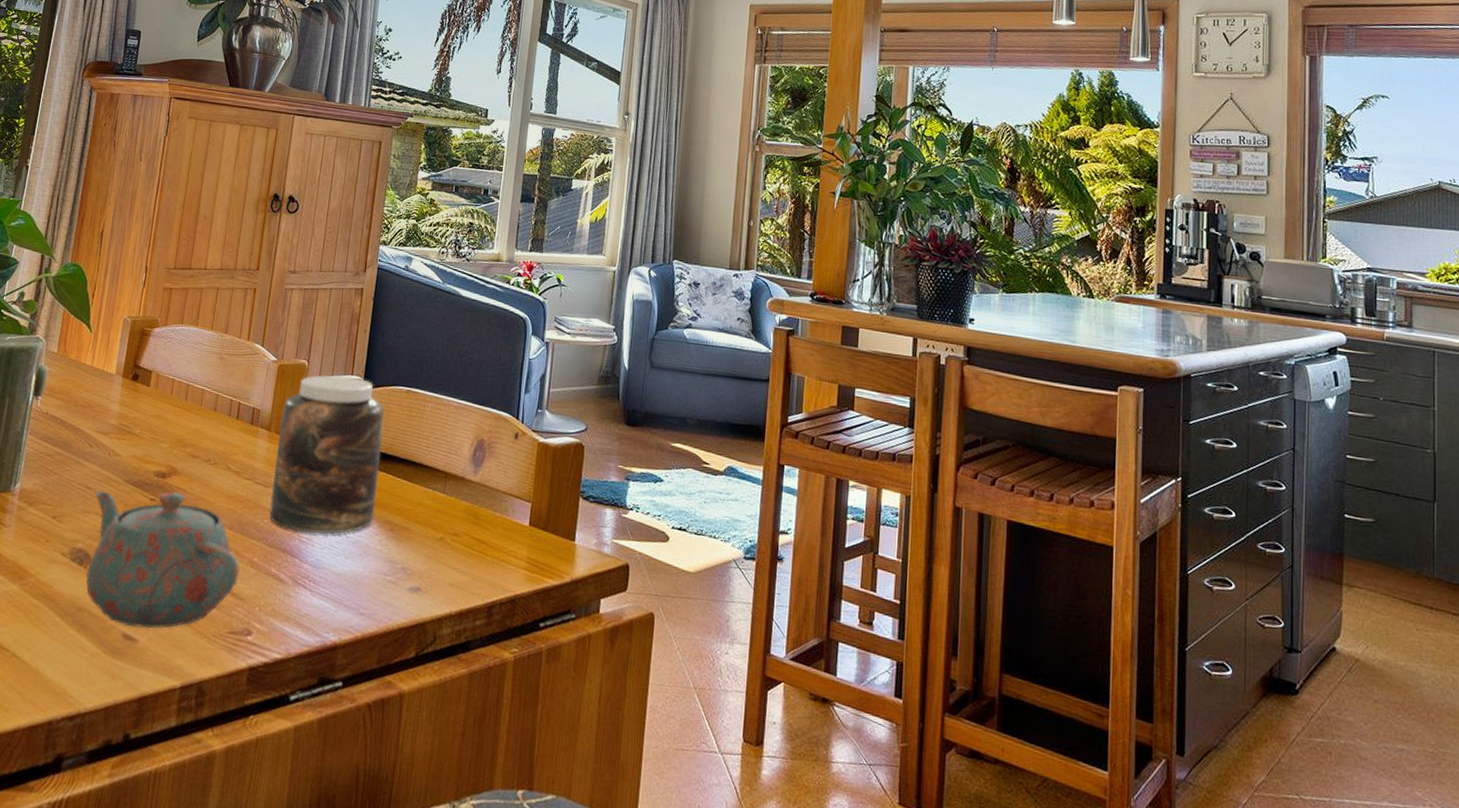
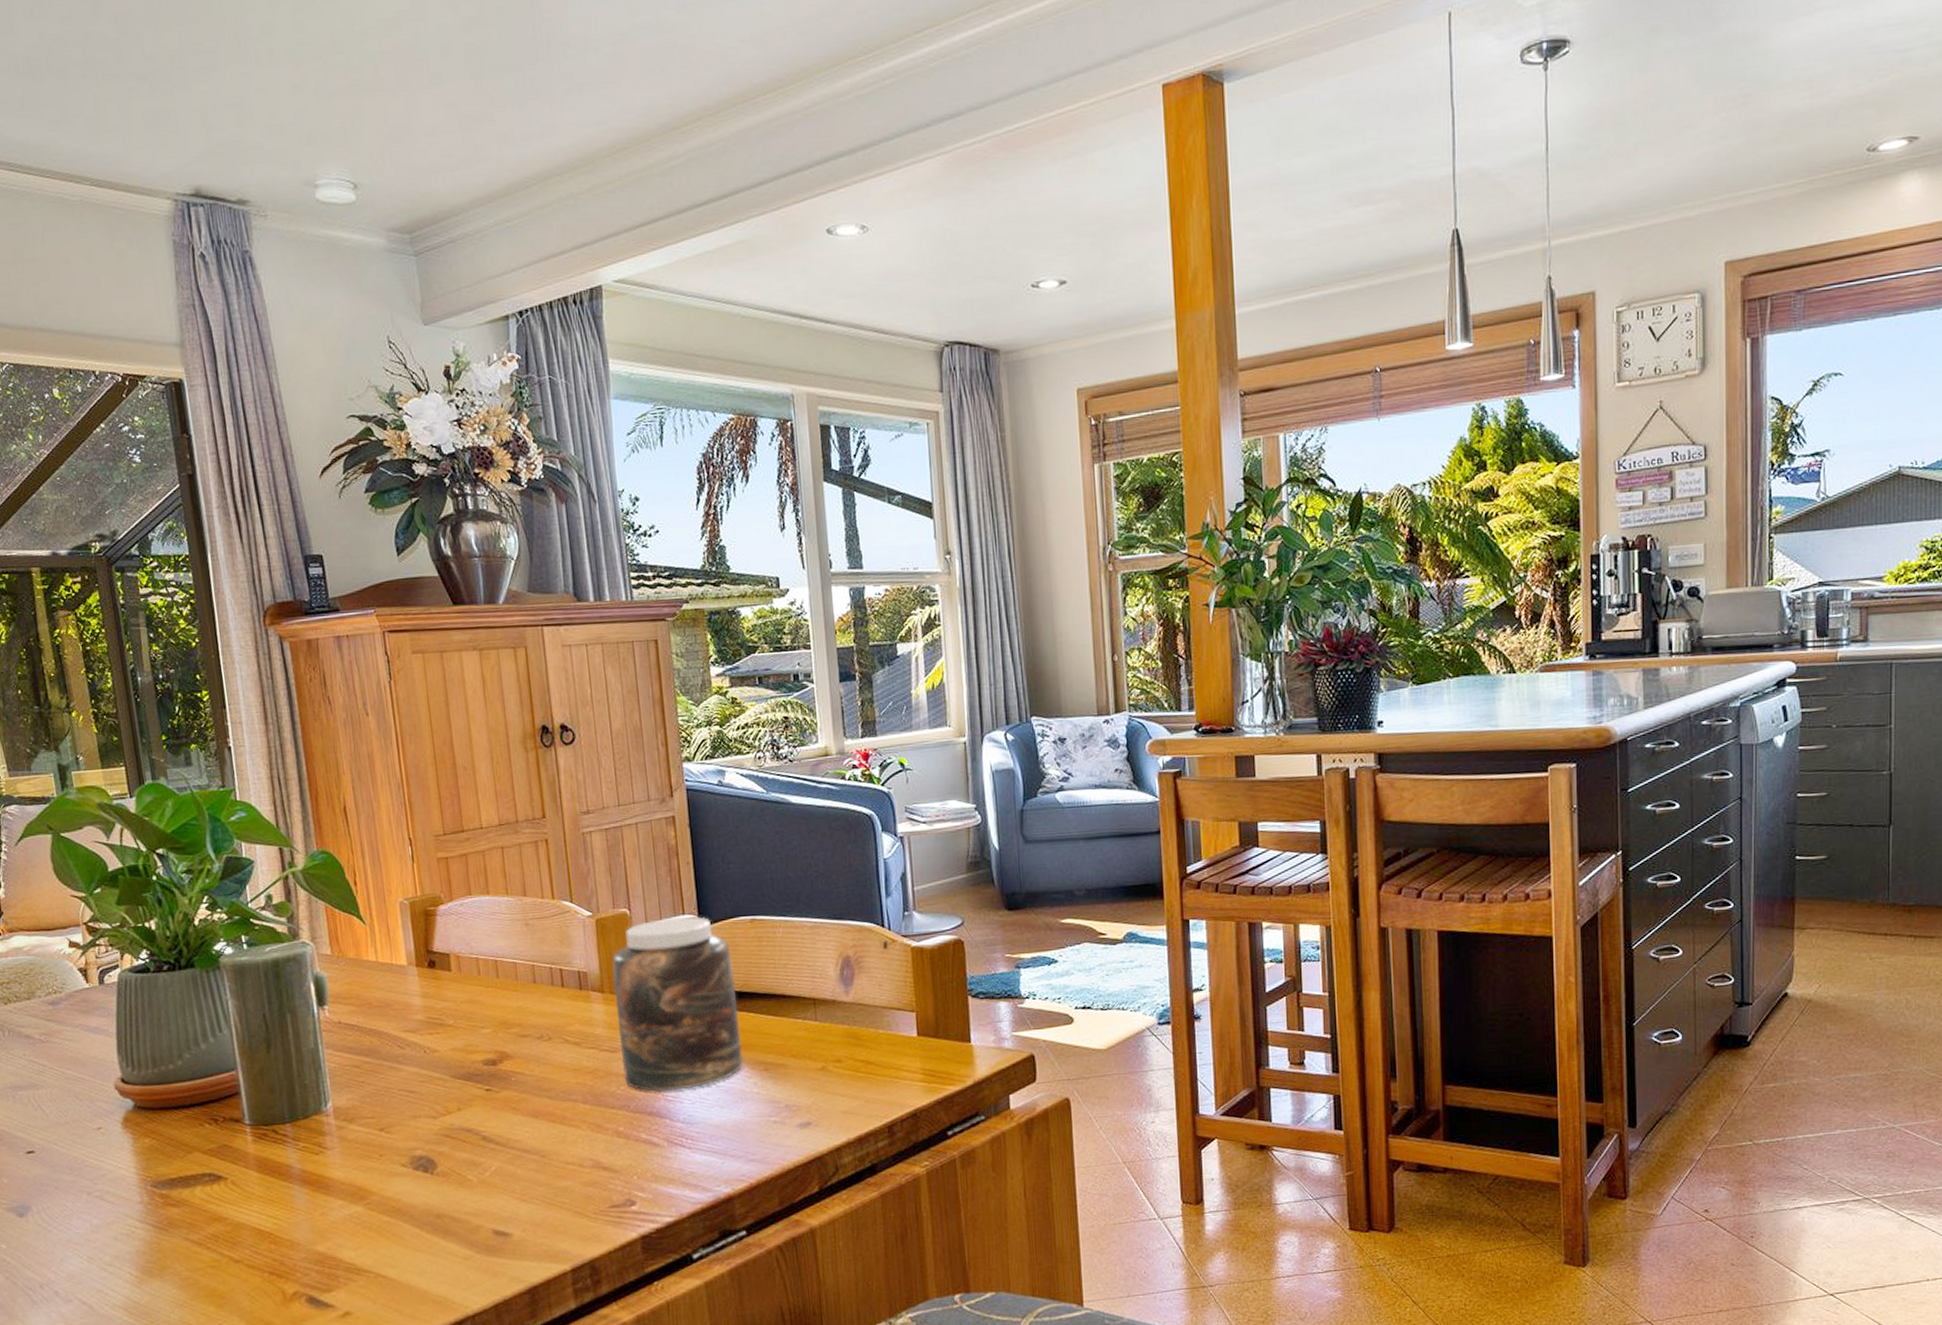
teapot: present [86,490,240,629] -> none [421,1077,607,1223]

